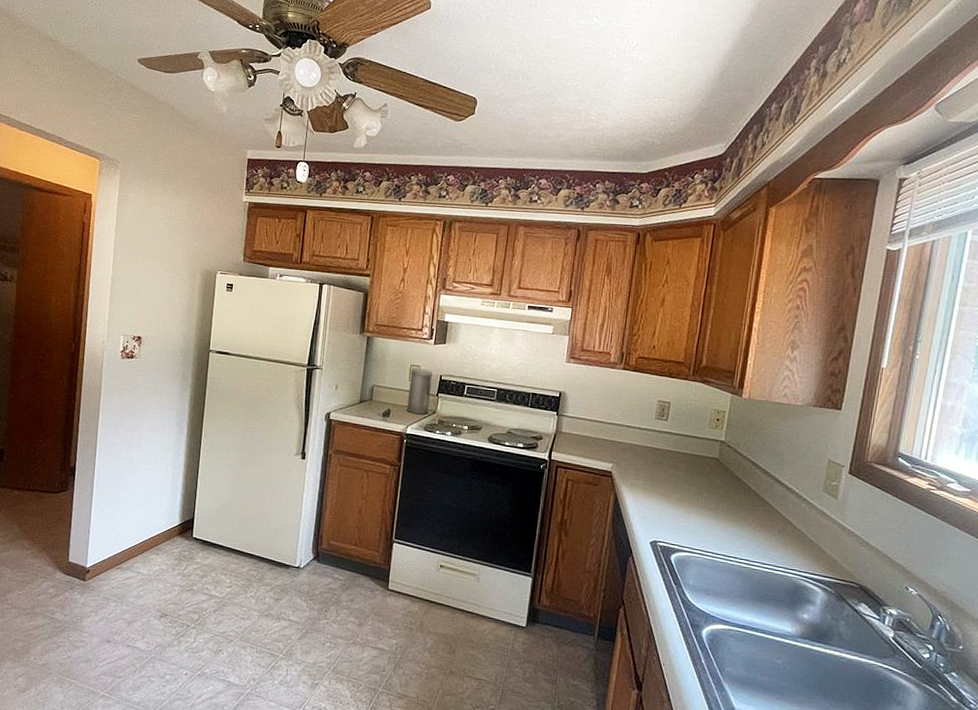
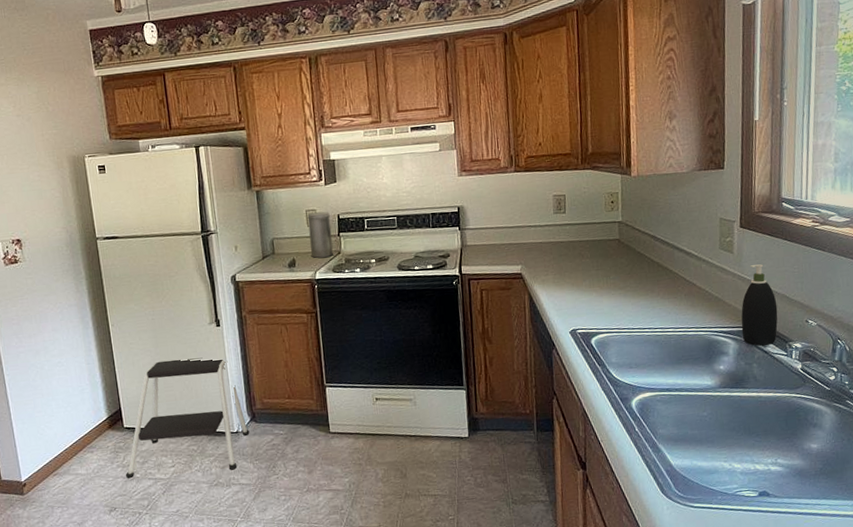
step stool: none [183,480,310,605] -> present [126,357,250,479]
soap dispenser: none [833,515,877,604] -> present [741,264,778,346]

